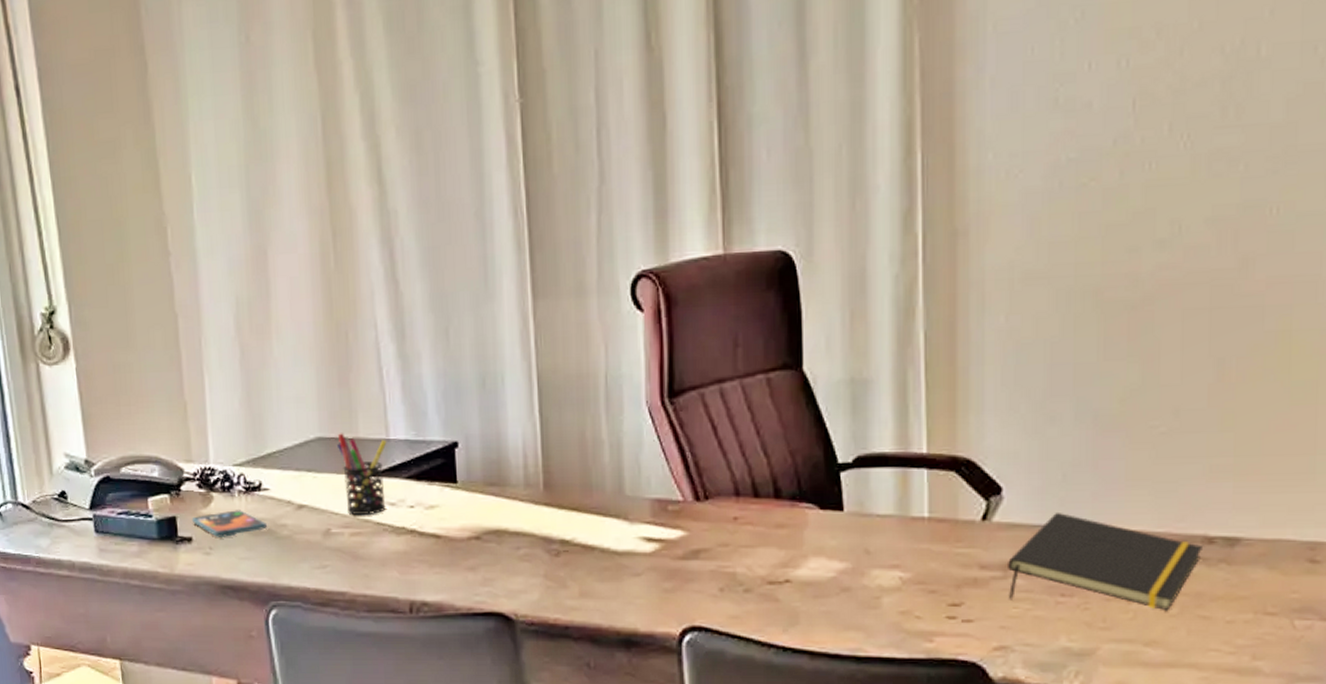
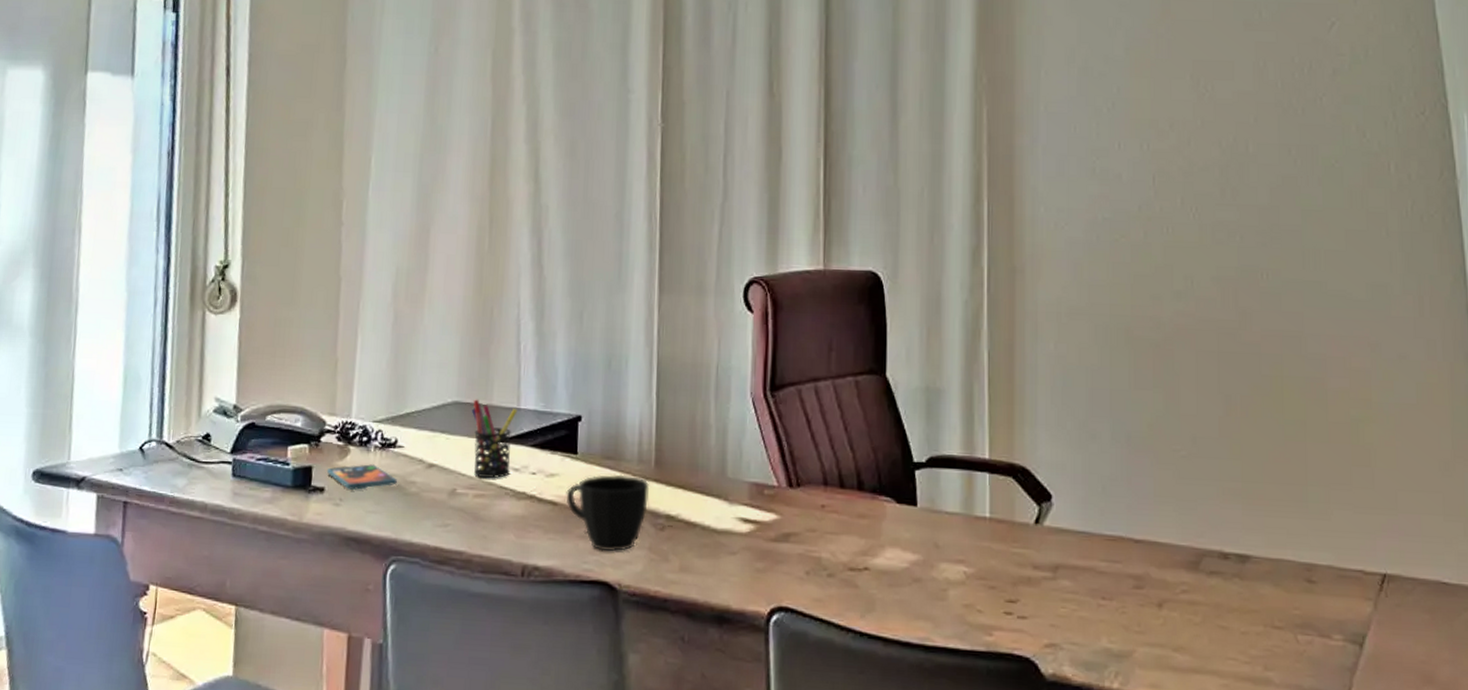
cup: none [449,501,540,582] -> present [565,474,650,551]
notepad: present [1008,511,1202,611] -> none [1057,520,1219,620]

